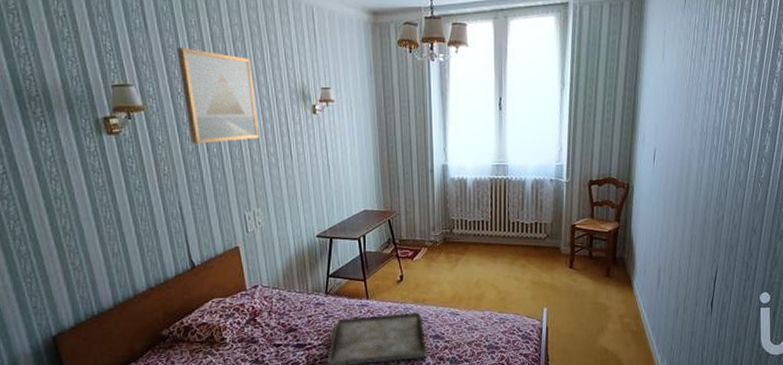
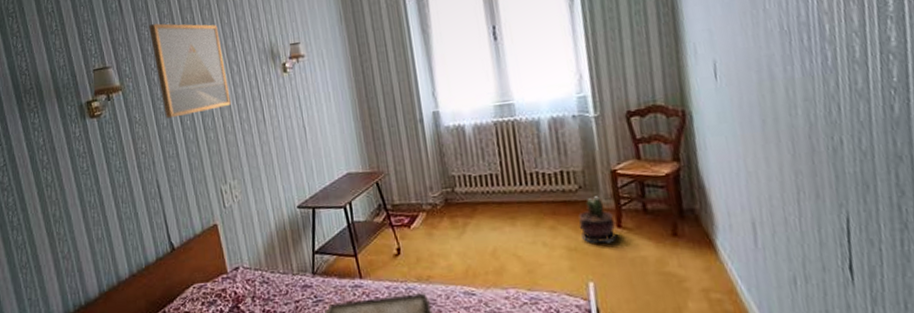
potted cactus: none [543,244,569,280] -> present [578,196,616,243]

